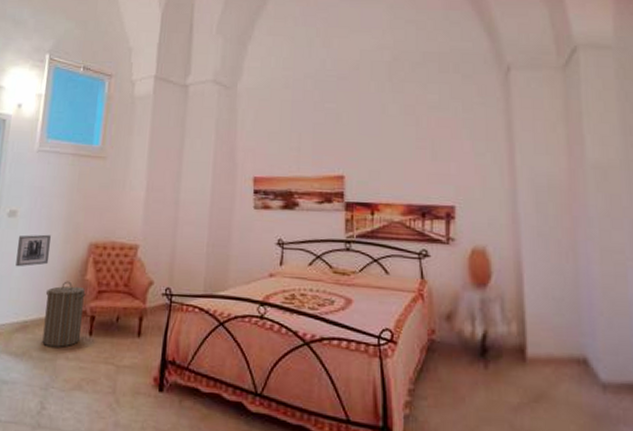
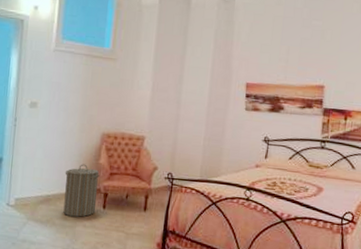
wall art: present [15,234,51,267] -> none [38,123,69,151]

